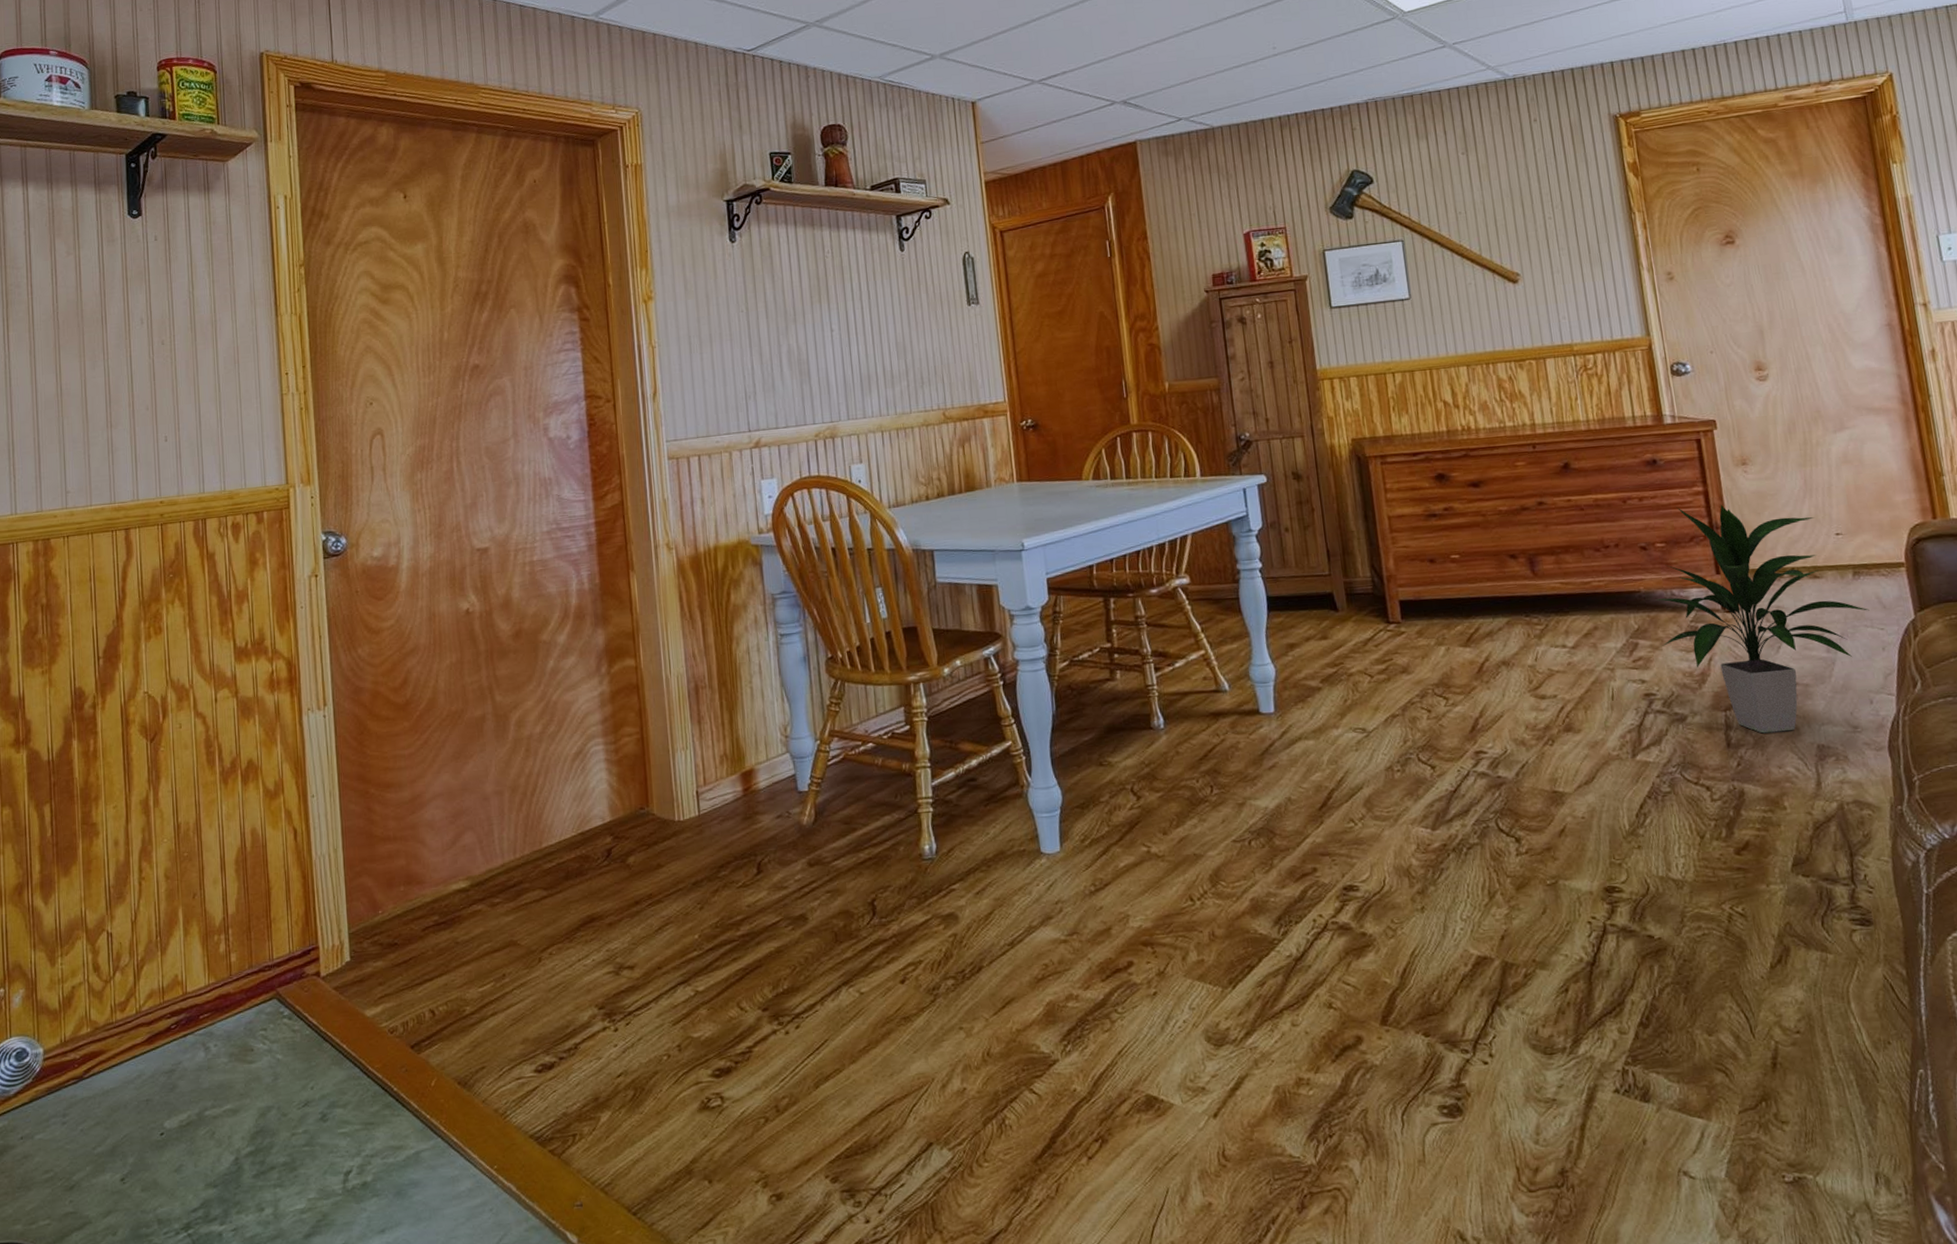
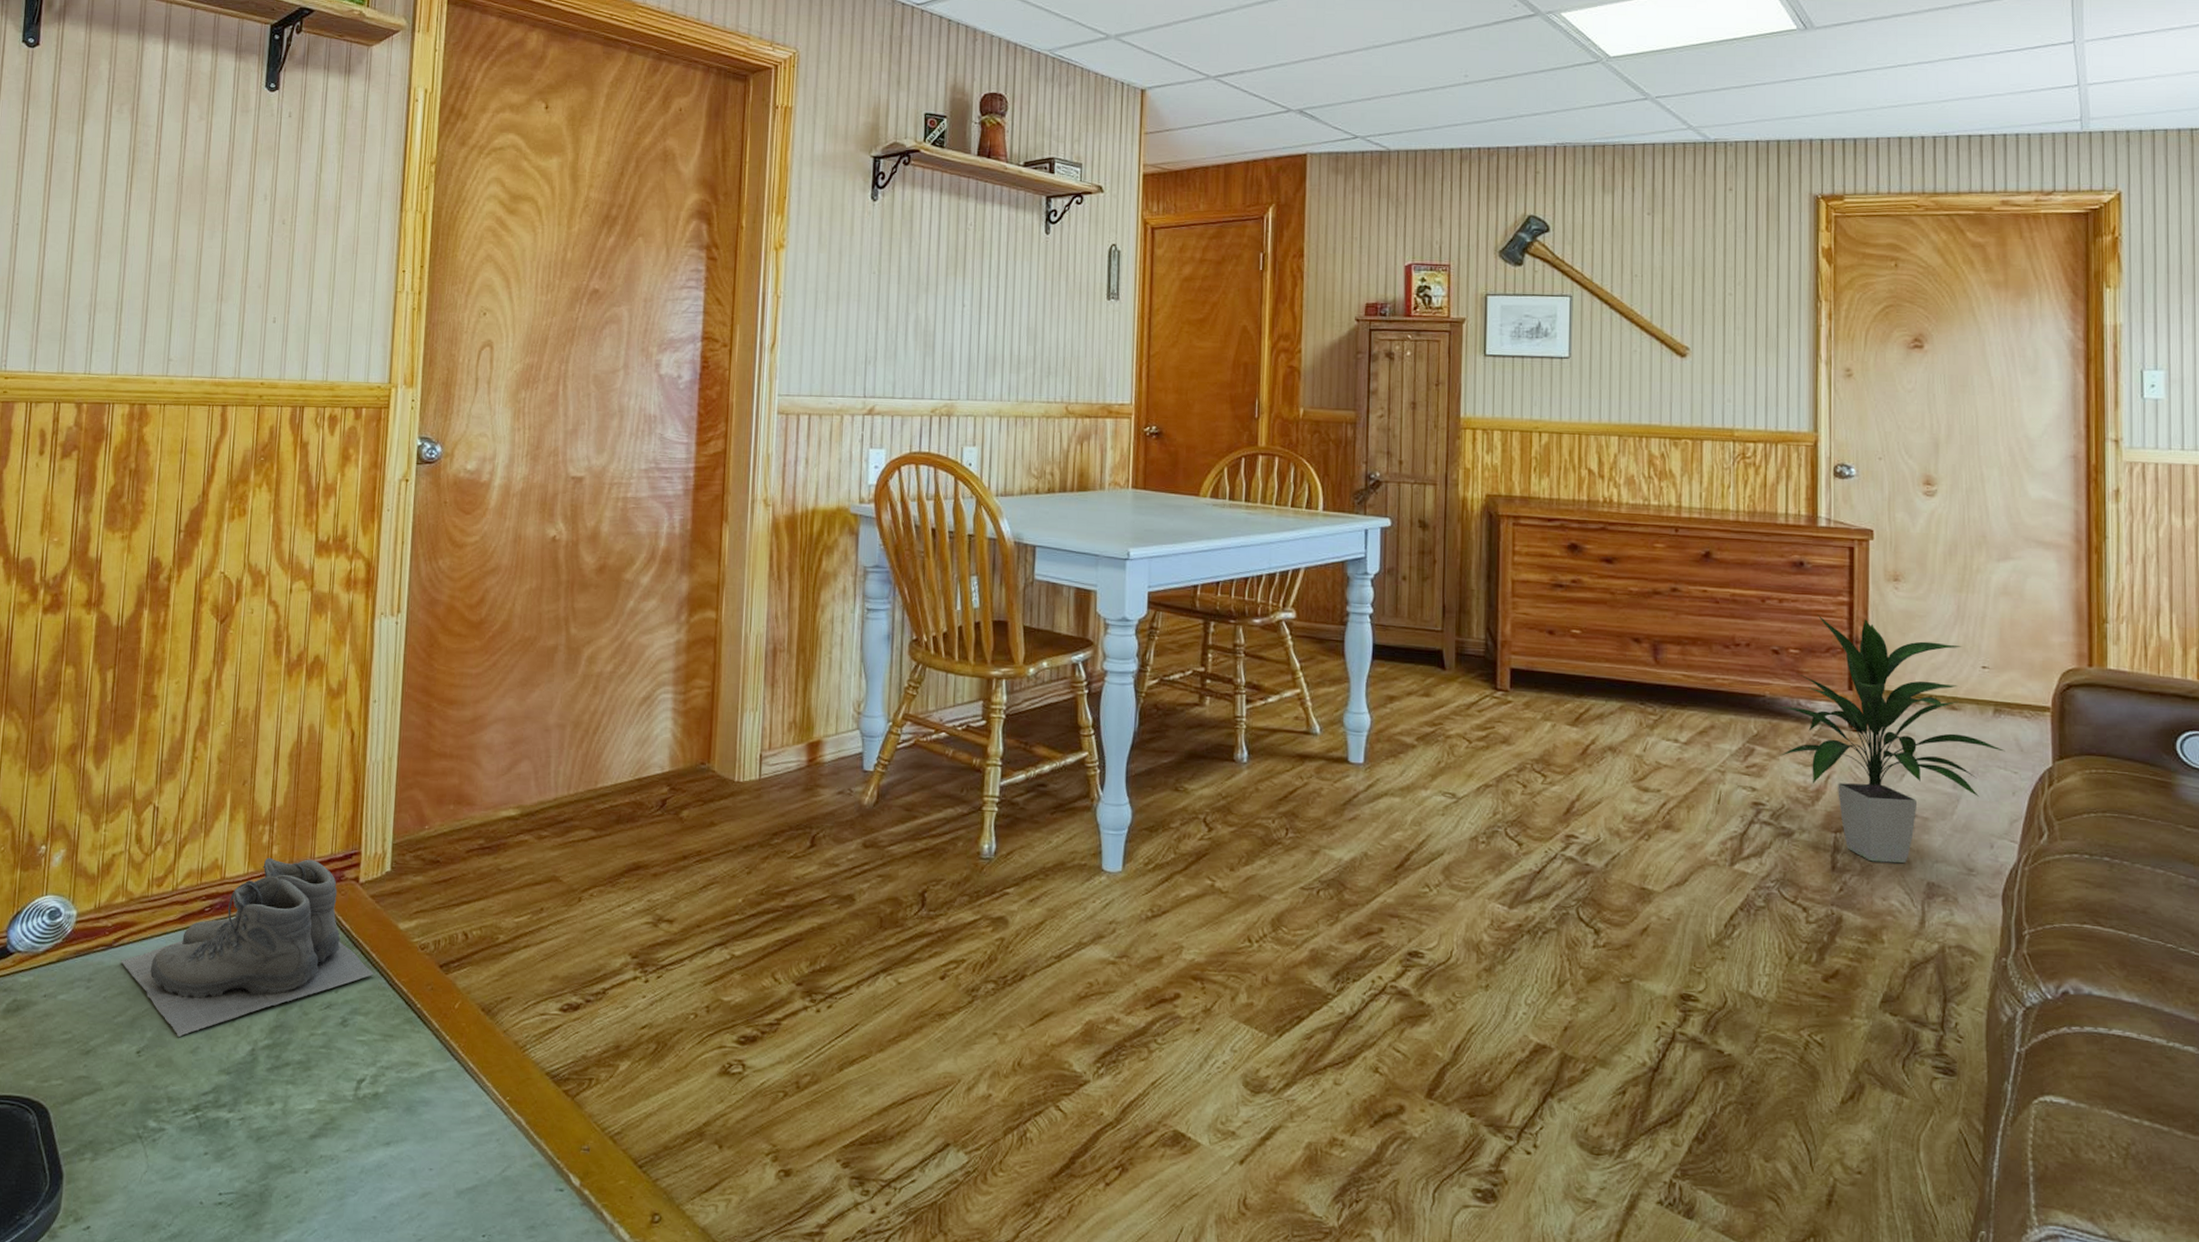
boots: none [93,961,348,1159] -> present [121,857,375,1038]

